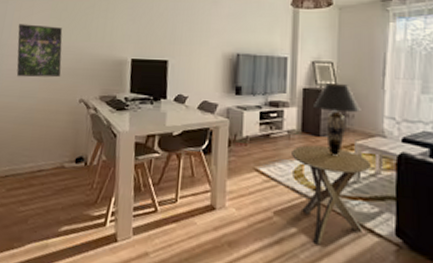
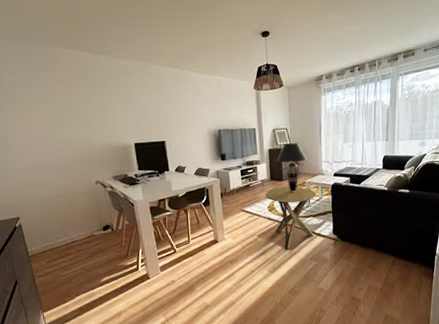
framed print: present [16,24,63,78] -> none [21,123,74,171]

